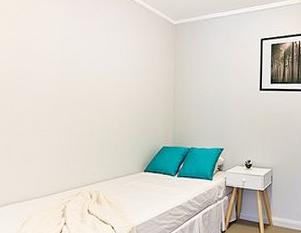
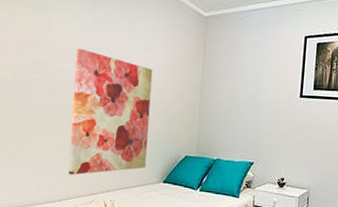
wall art: none [54,55,130,171] -> present [68,48,153,175]

